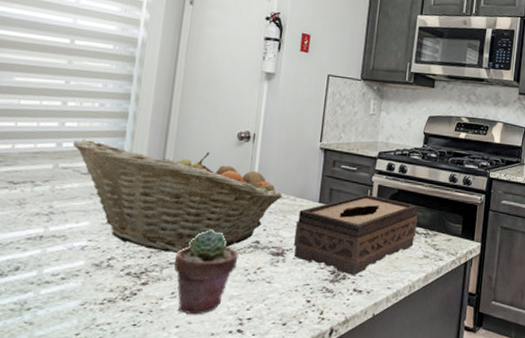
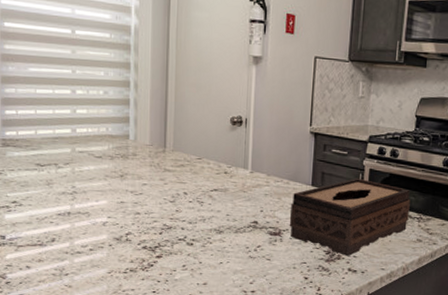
fruit basket: present [72,139,282,253] -> none [85,125,276,230]
potted succulent: present [174,228,239,314] -> none [183,209,239,285]

